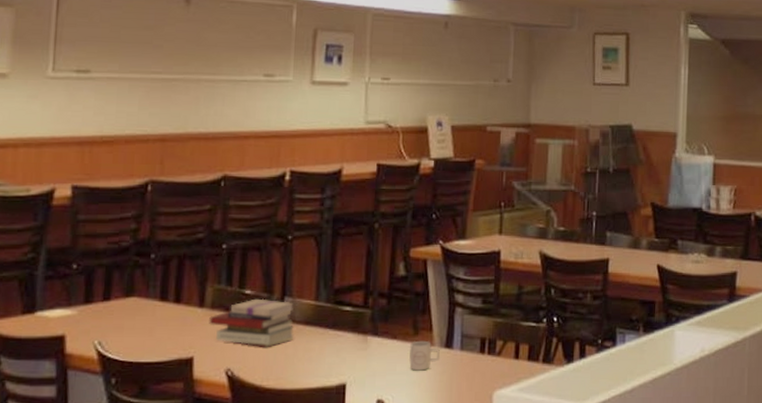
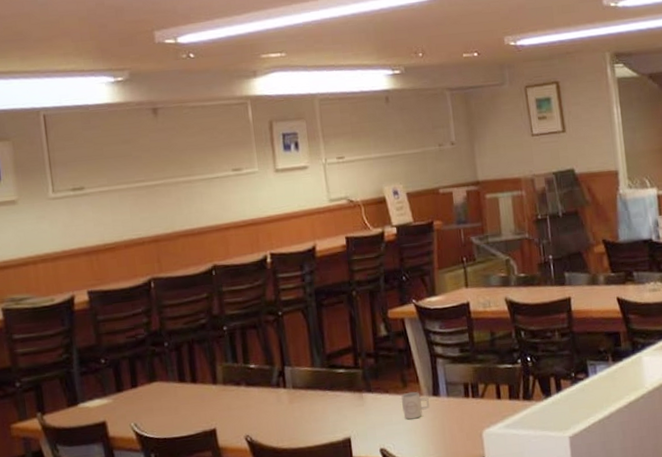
books: present [209,298,294,347] -> none [223,370,299,414]

